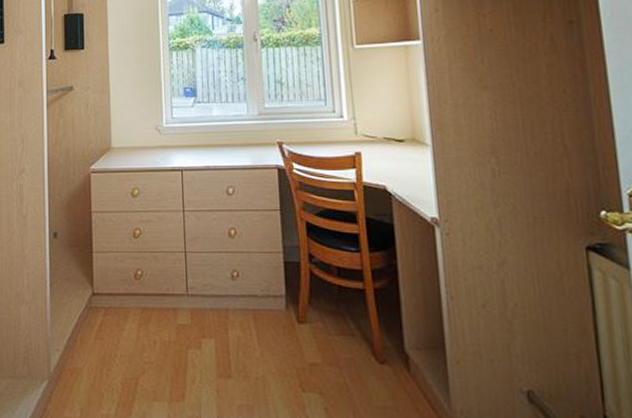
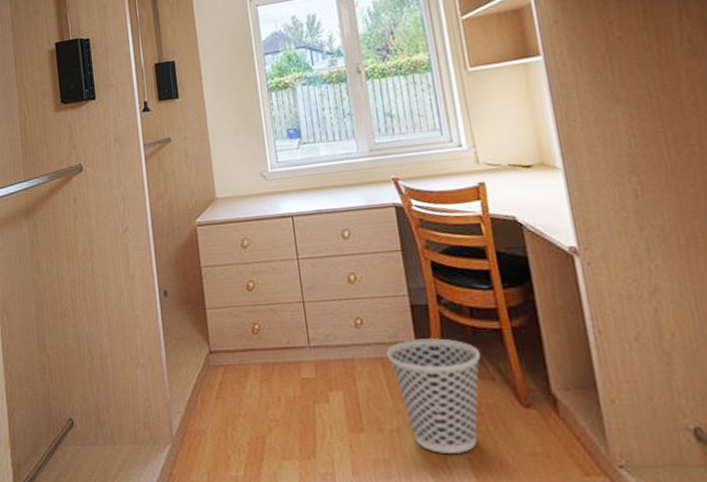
wastebasket: none [259,294,345,403] -> present [387,338,481,453]

